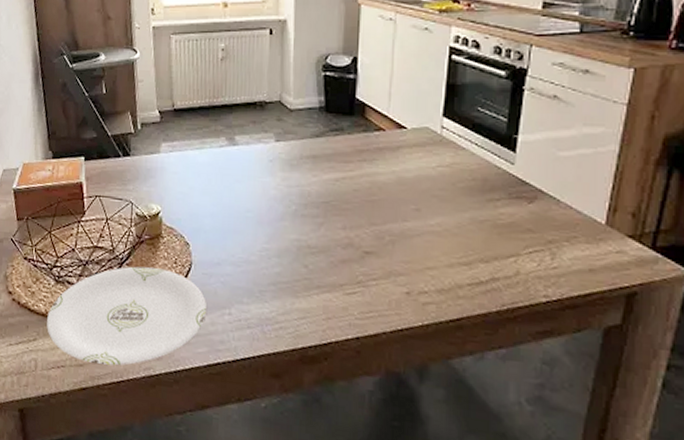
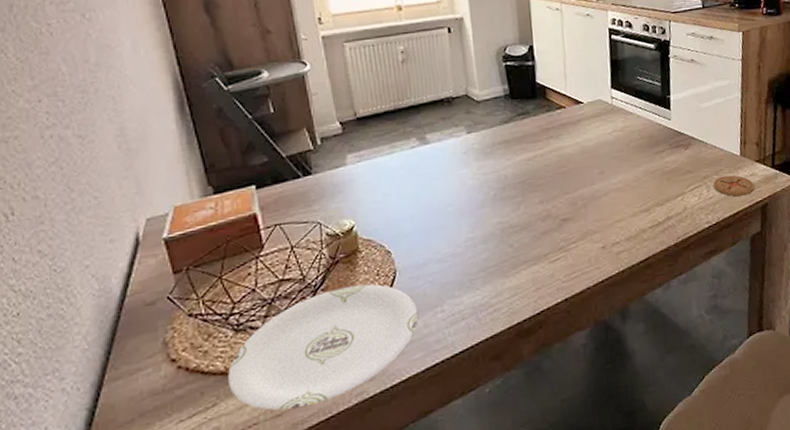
coaster: none [561,245,621,276] -> present [713,175,755,197]

